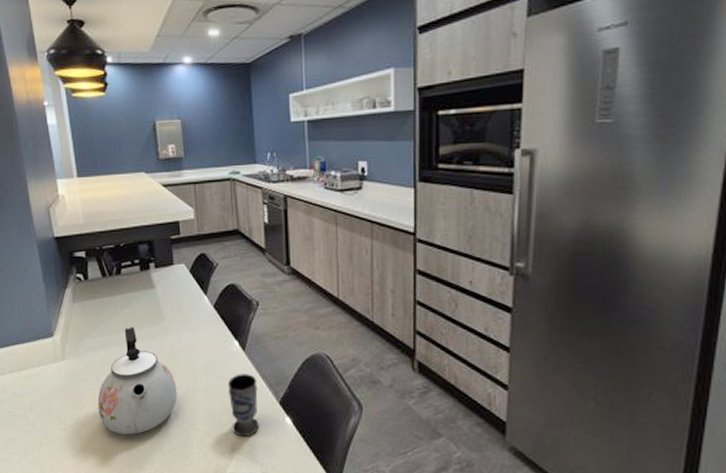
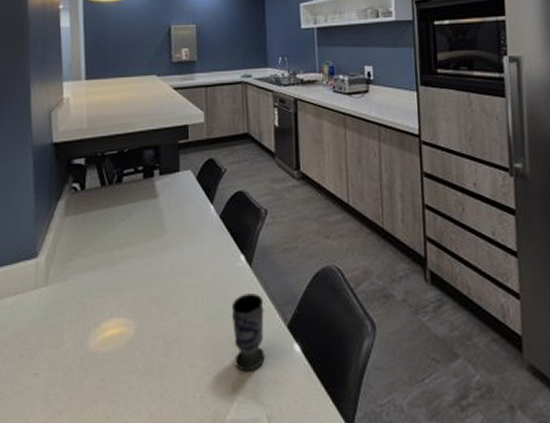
kettle: present [97,327,177,435] -> none [80,242,174,378]

